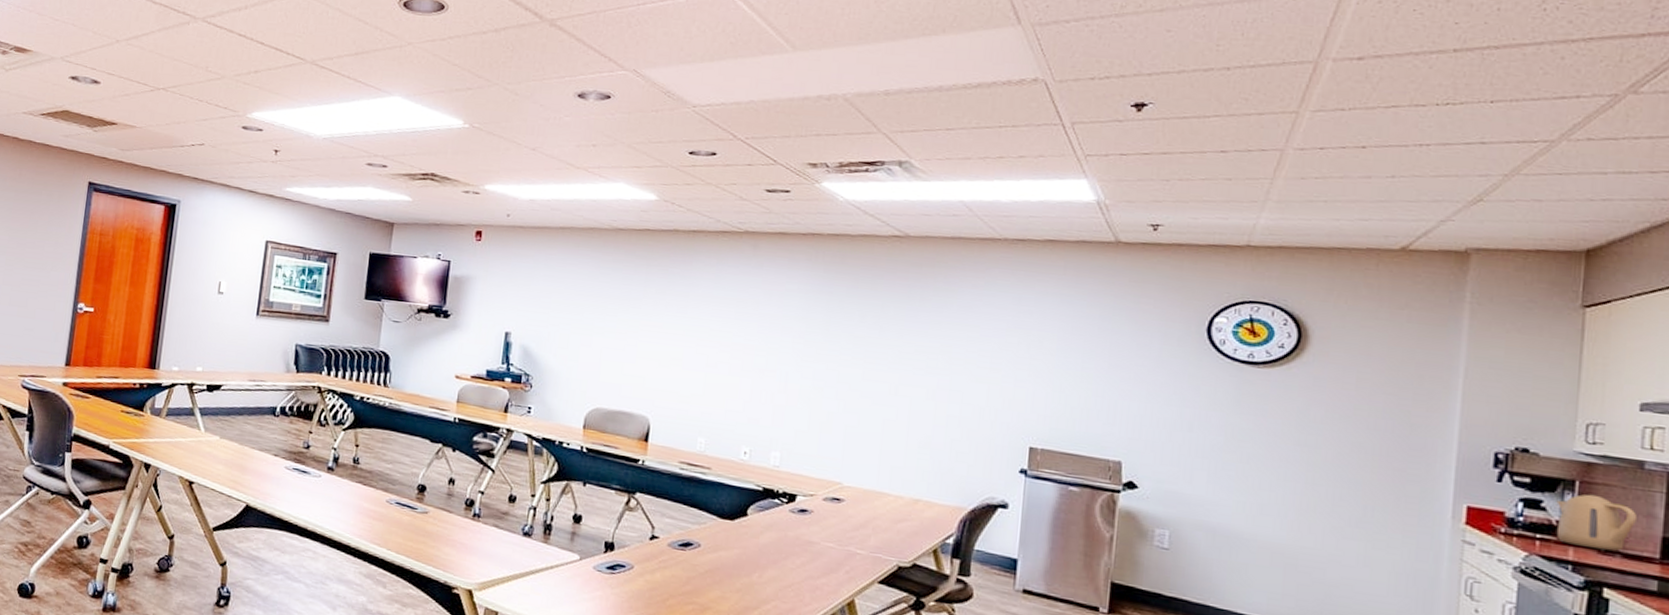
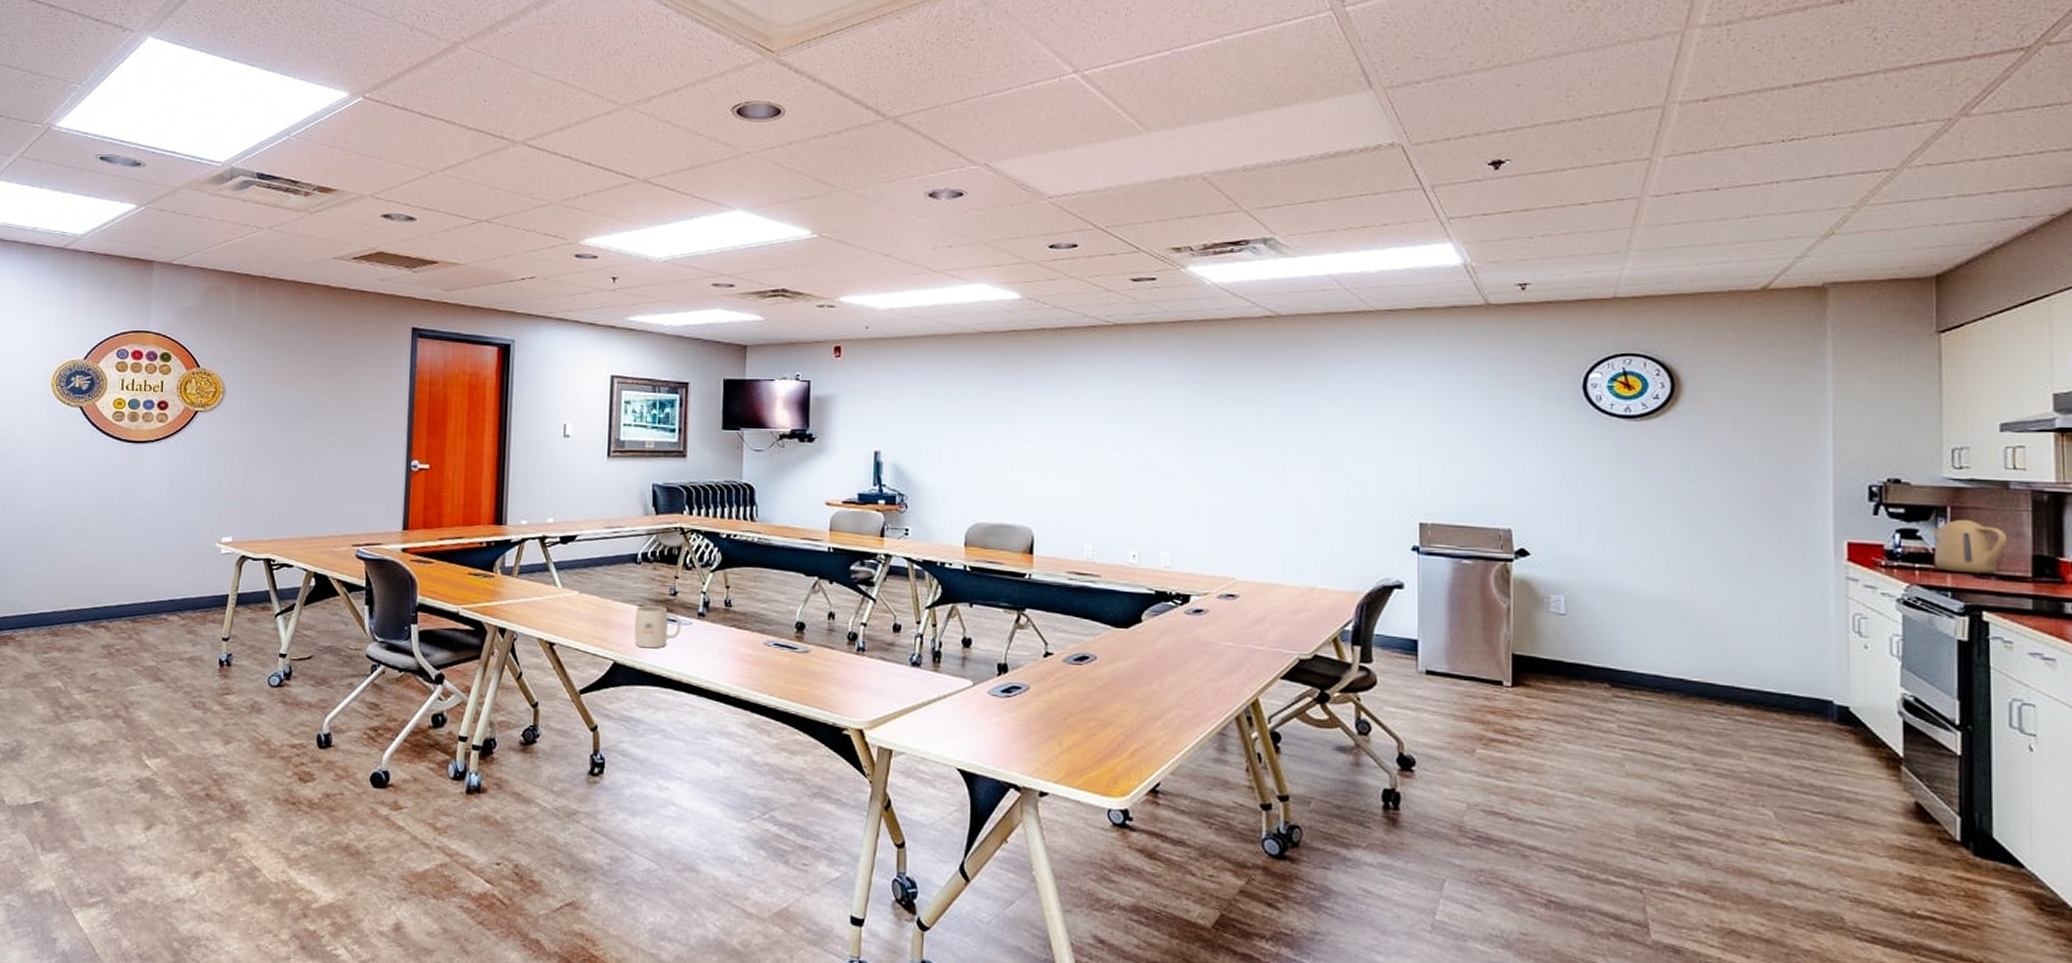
mug: none [267,455,311,496] -> present [634,605,681,649]

